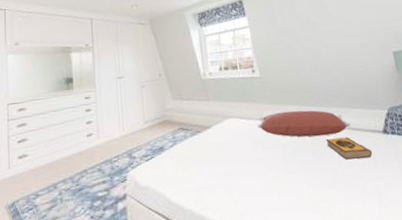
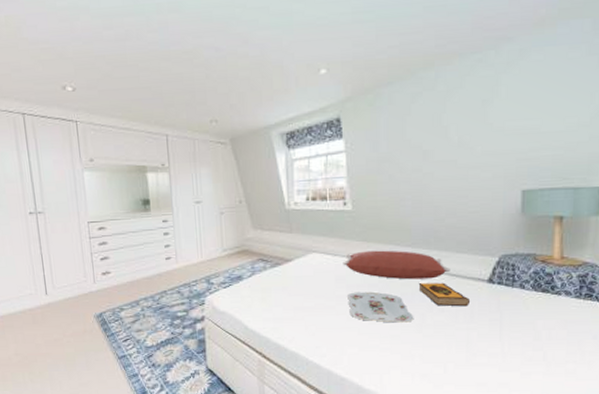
serving tray: none [265,151,327,181] -> present [347,291,414,323]

